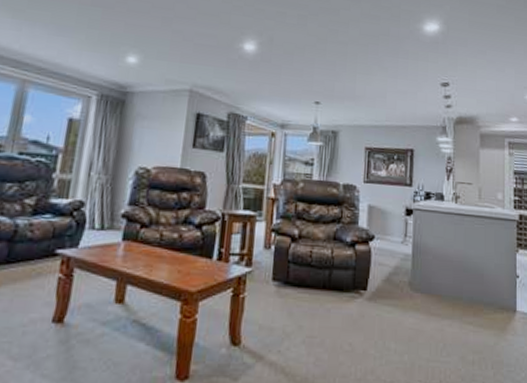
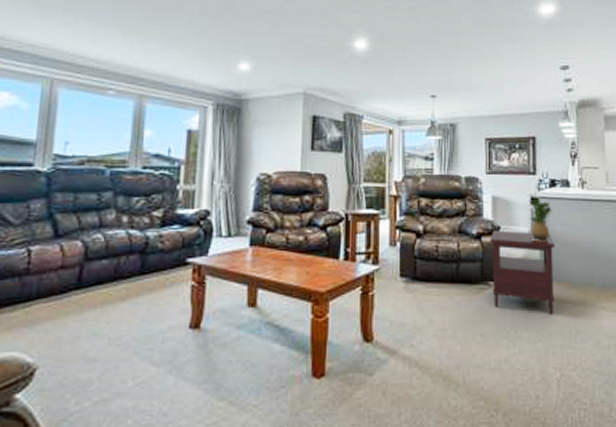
side table: none [363,238,427,327] -> present [490,230,556,315]
potted plant: none [402,210,426,254] -> present [529,198,552,242]

